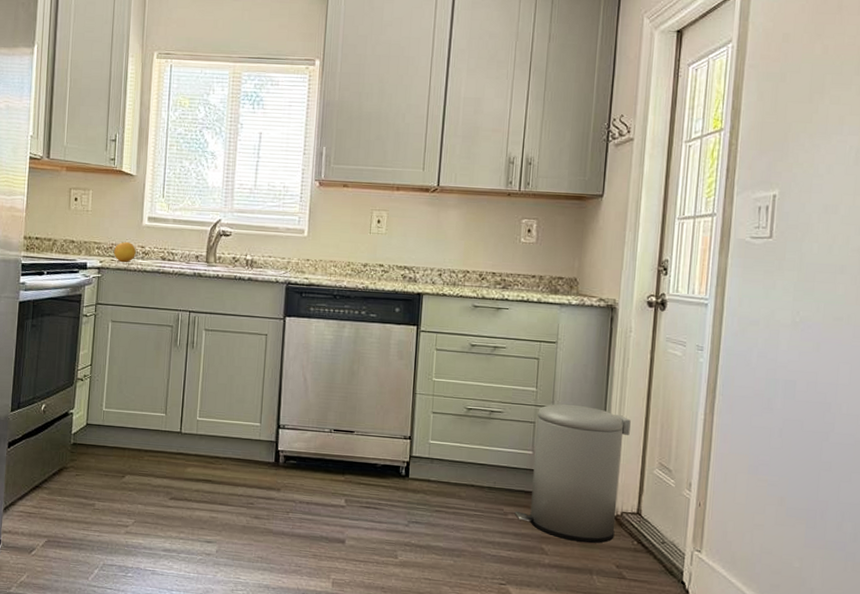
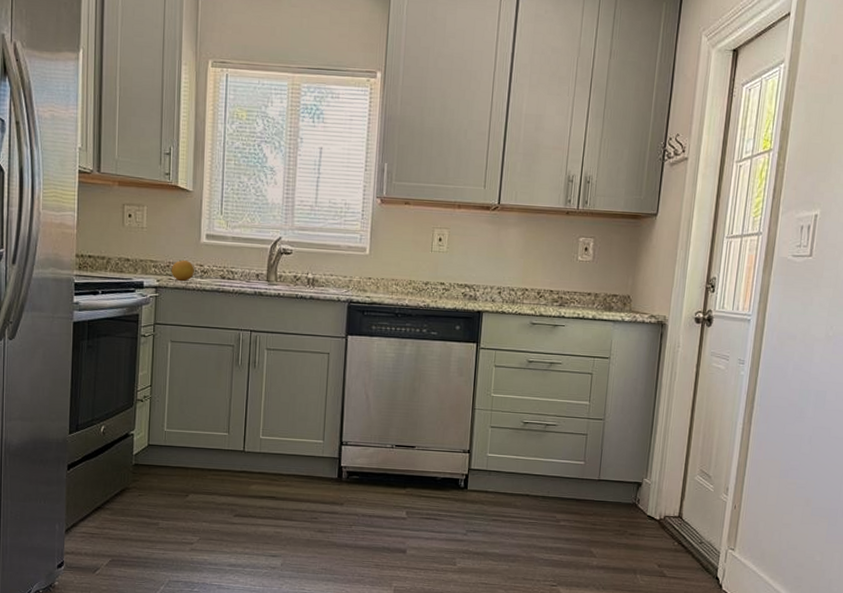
pedal bin: present [514,403,631,543] -> none [566,416,676,545]

